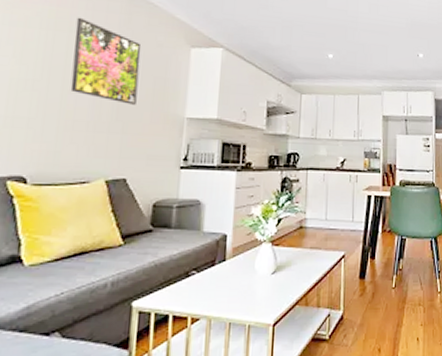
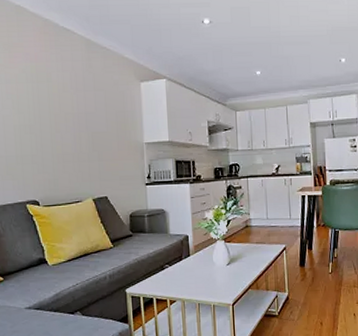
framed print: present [70,17,142,105] -> none [51,69,105,137]

